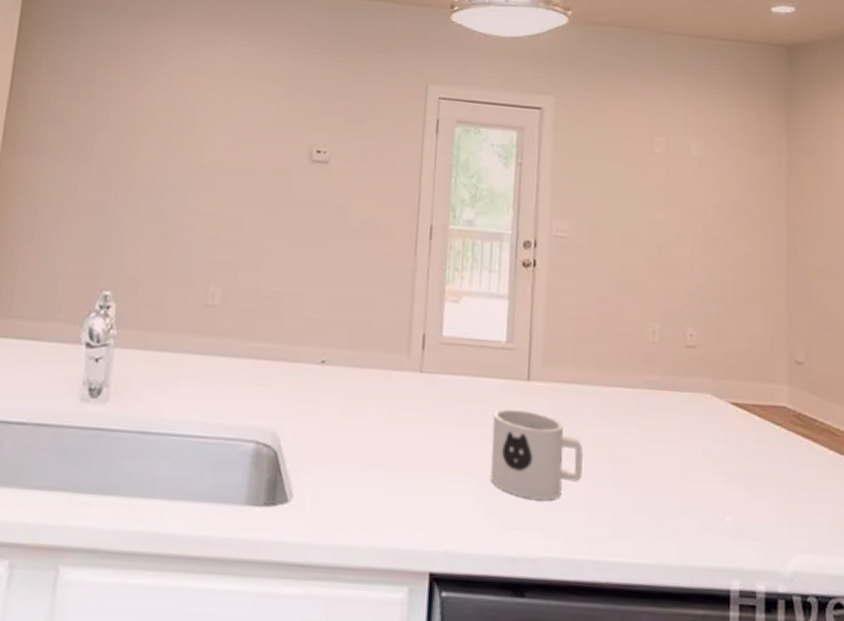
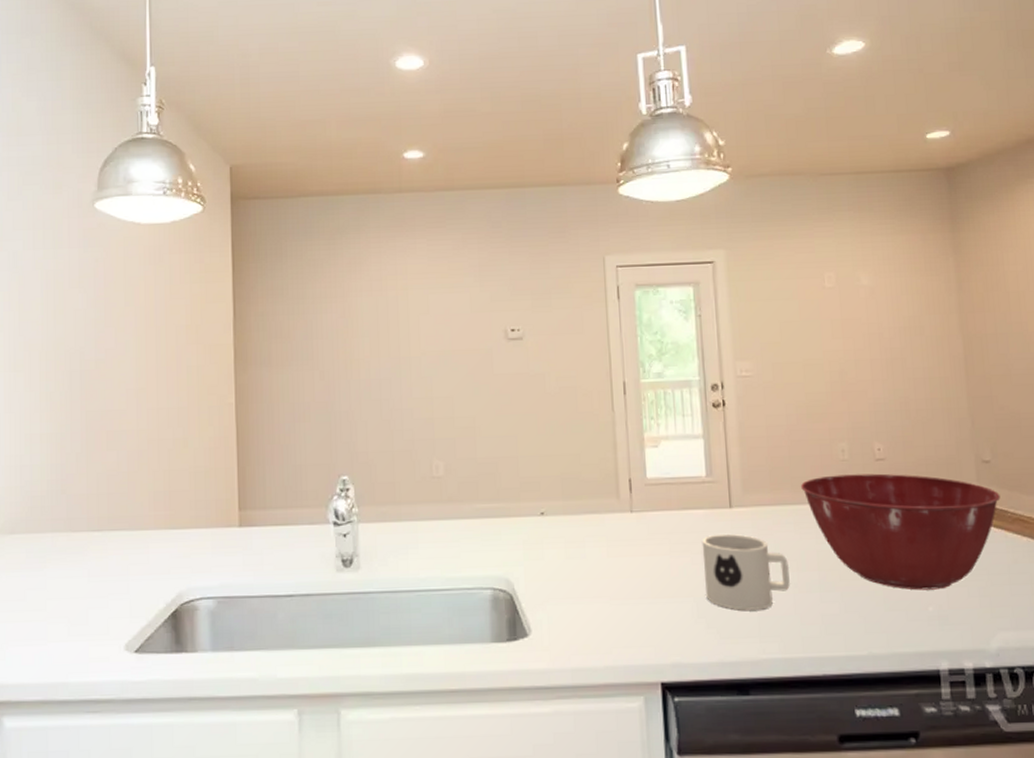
mixing bowl: none [606,357,810,499] -> present [801,473,1000,590]

